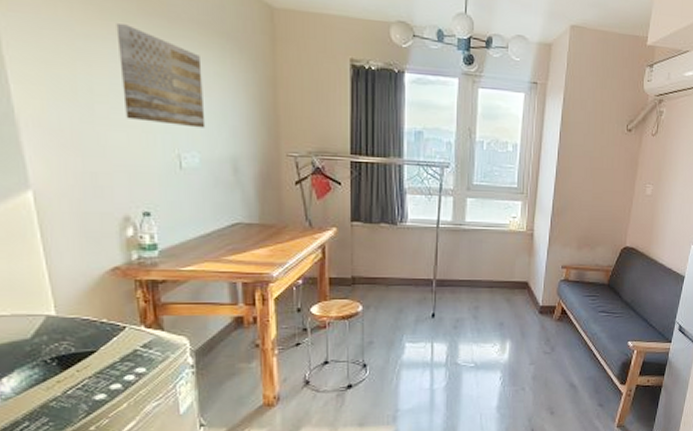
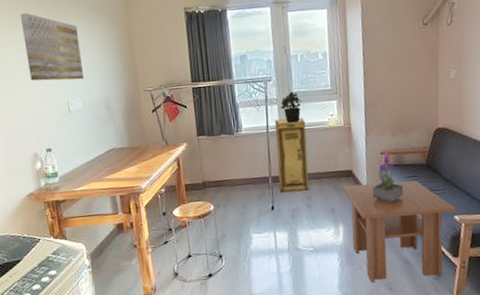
storage cabinet: none [443,214,483,300] -> present [274,118,309,192]
potted plant: none [456,184,482,221] -> present [280,92,301,124]
coffee table: none [515,298,631,406] -> present [342,180,456,283]
potted plant: none [547,265,581,322] -> present [372,150,404,203]

